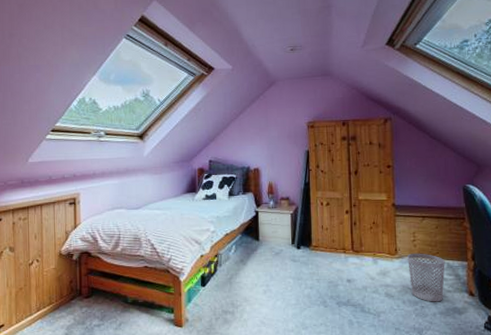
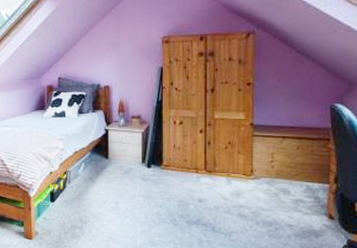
wastebasket: present [407,253,445,302] -> none [264,174,305,224]

